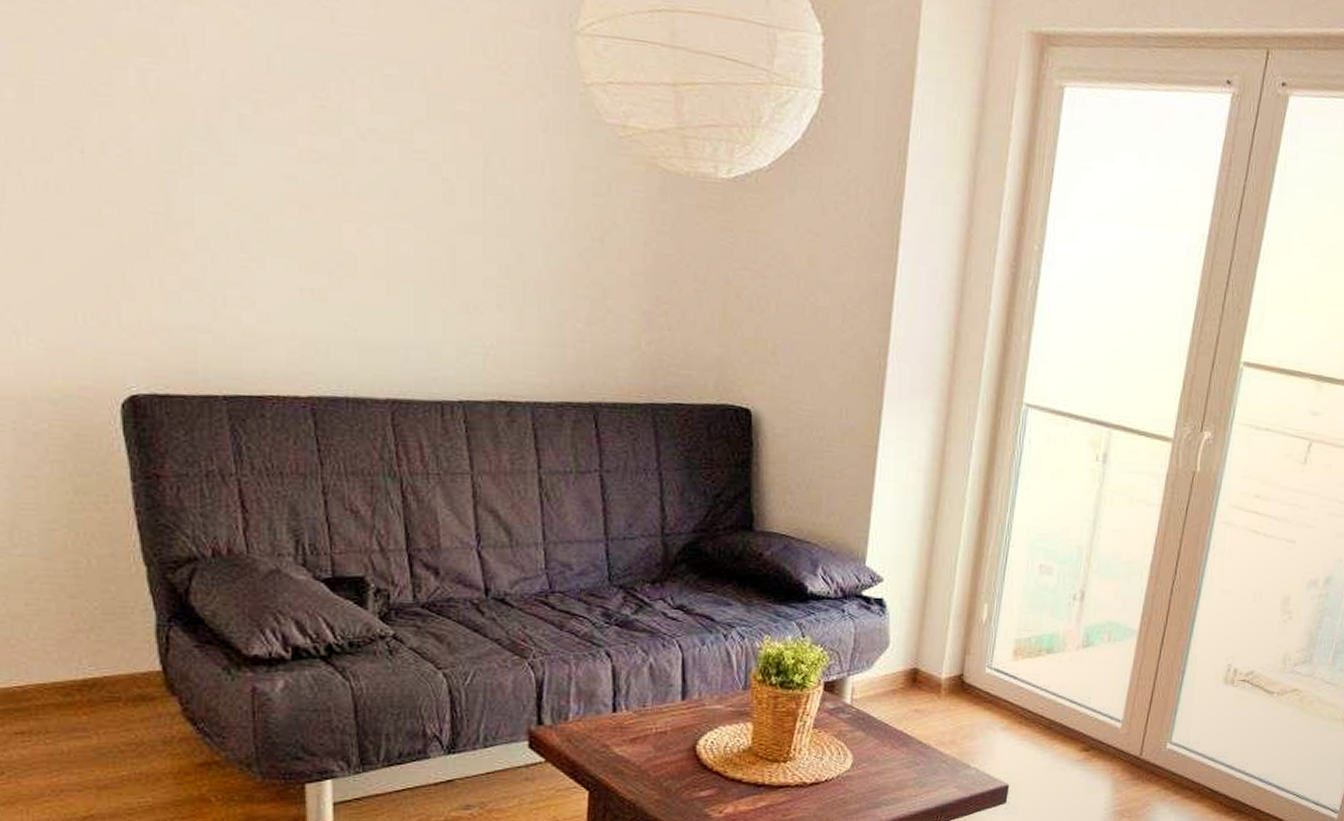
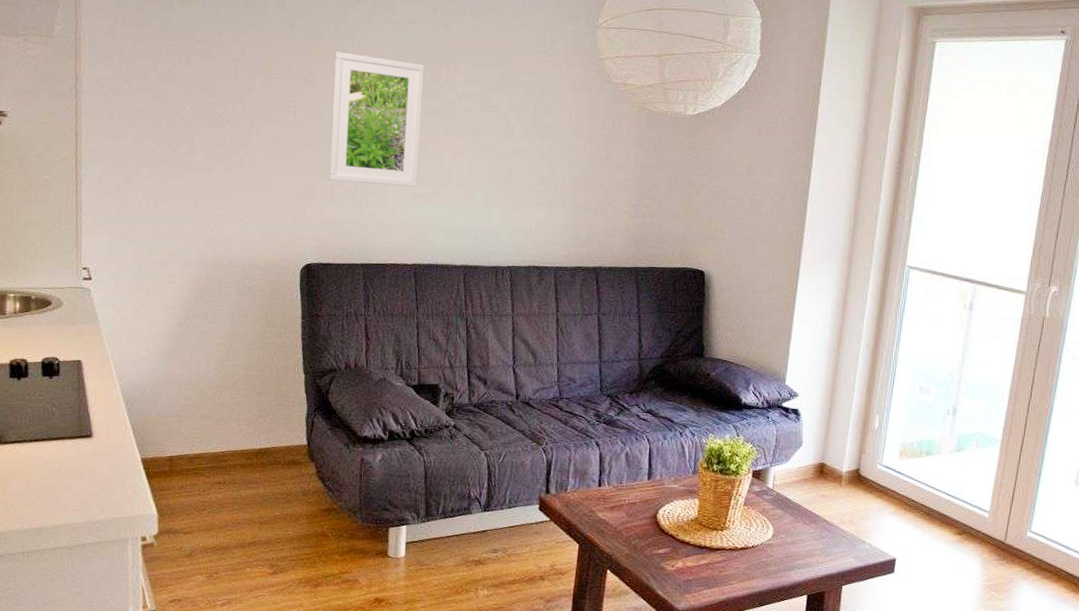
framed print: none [142,47,305,277] -> present [328,51,425,187]

